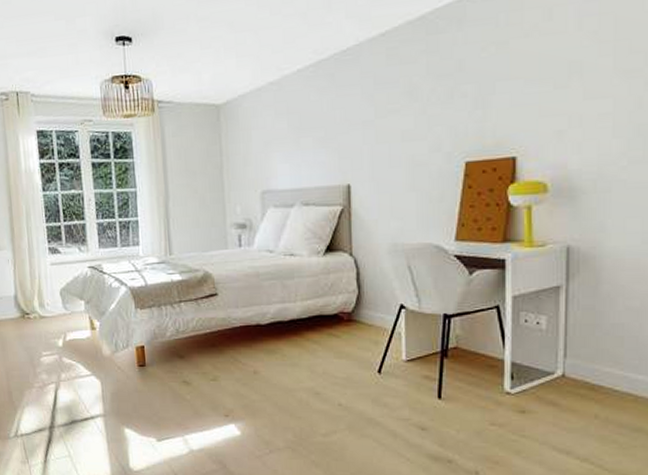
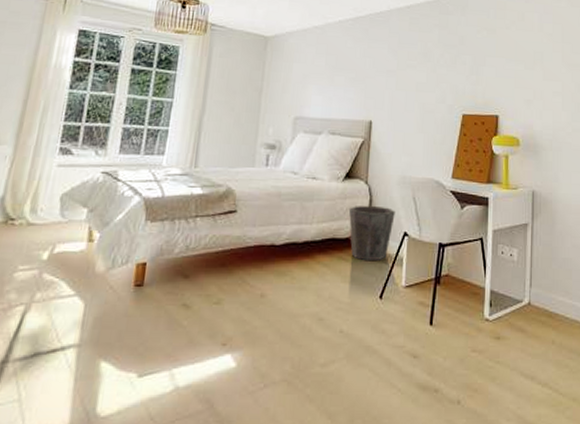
waste bin: none [334,278,388,337] -> present [348,205,395,261]

